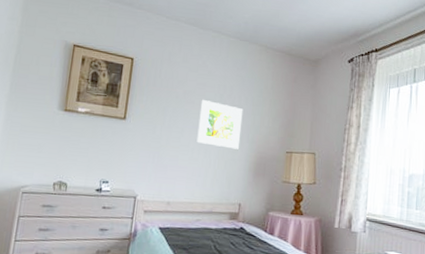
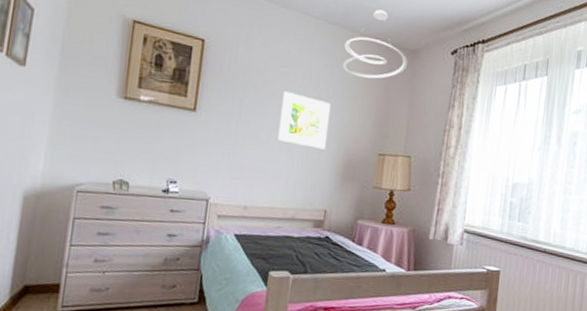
ceiling light fixture: none [253,27,310,87] -> present [342,9,408,79]

